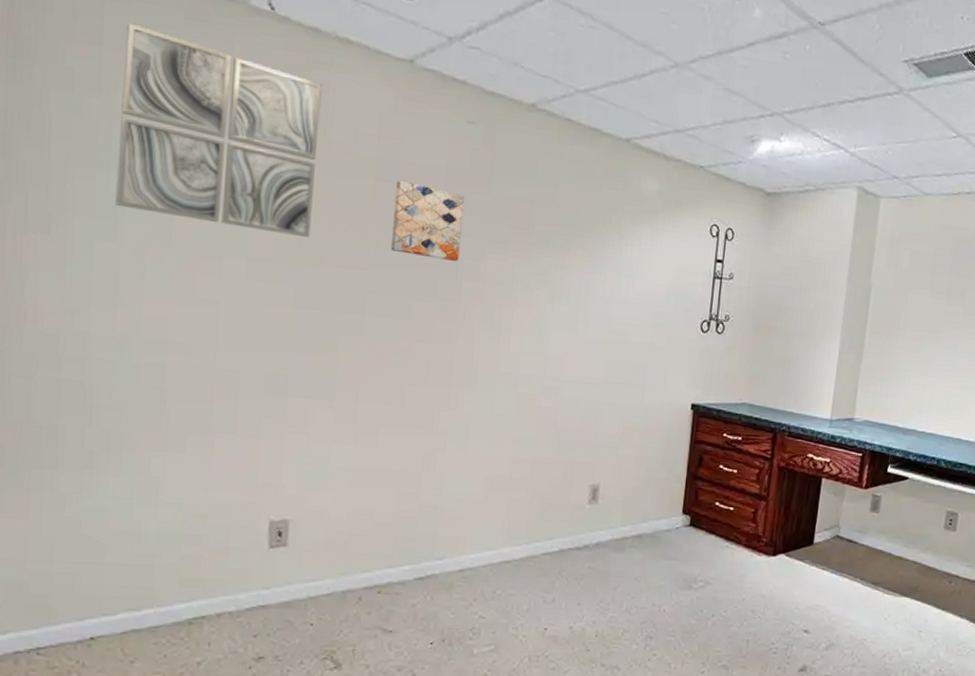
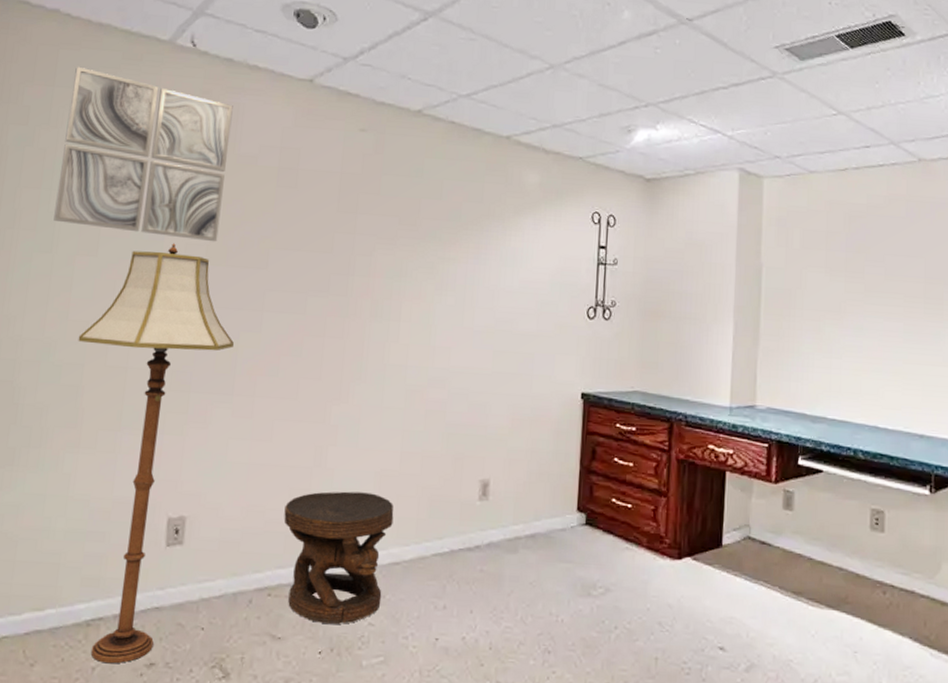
floor lamp: none [156,237,333,659] -> present [78,243,234,664]
wall art: present [390,180,464,261] -> none [288,185,356,258]
side table: none [392,495,505,618] -> present [283,491,394,624]

